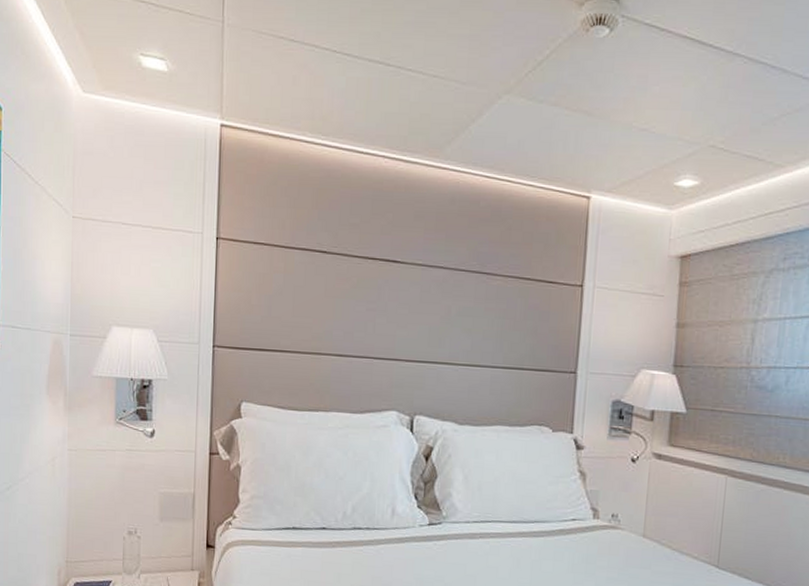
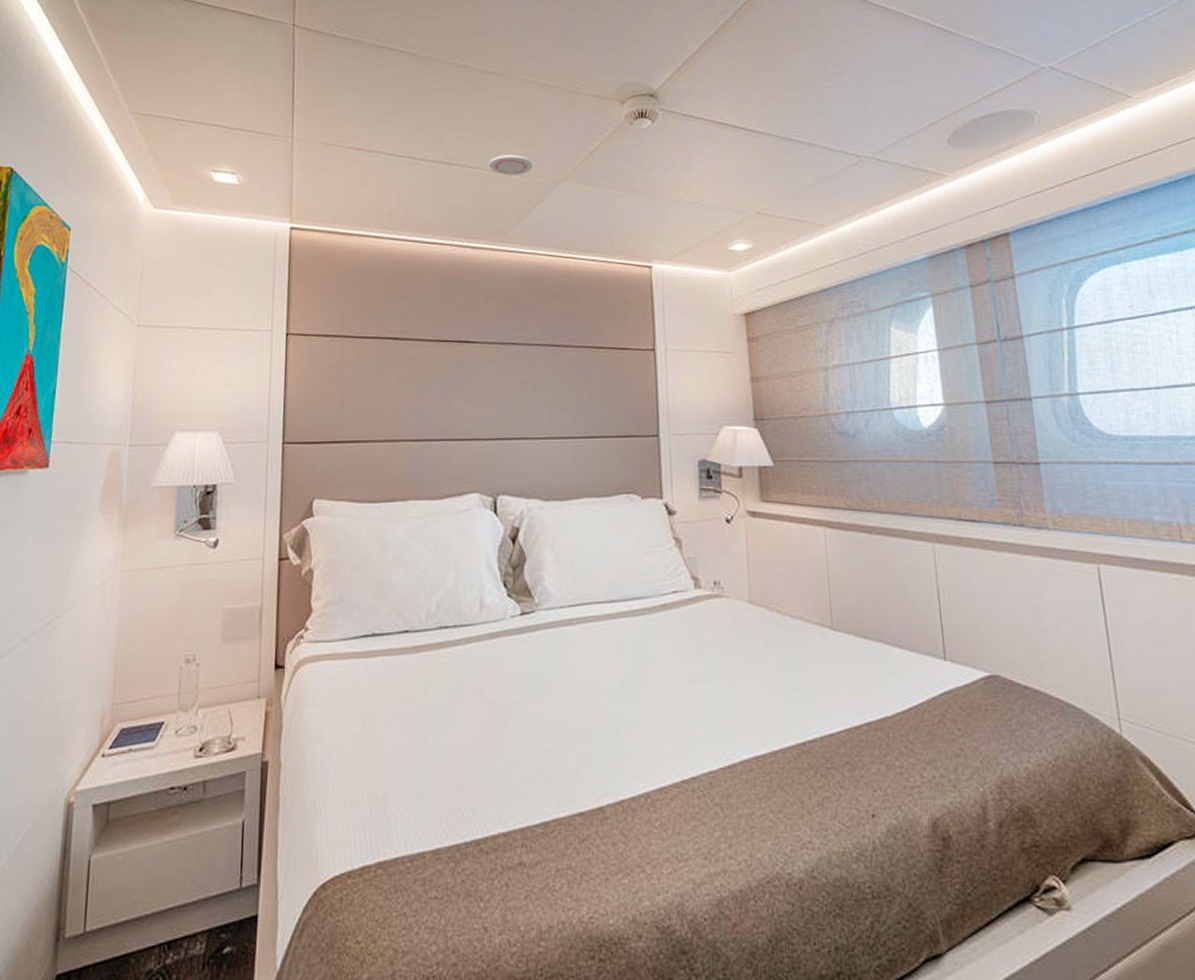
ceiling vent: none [428,58,475,83] -> present [488,154,532,176]

